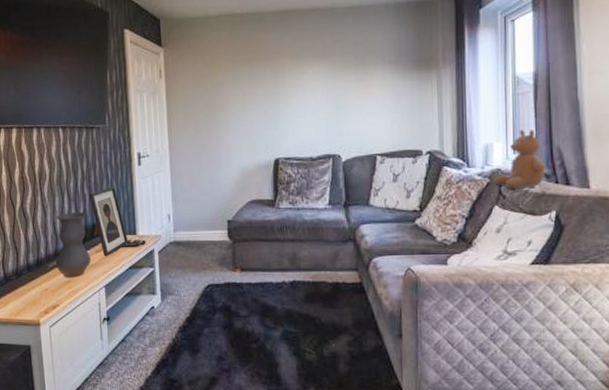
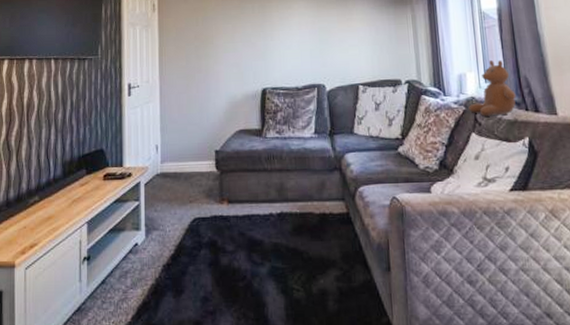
vase: present [55,211,91,279] -> none [37,143,75,215]
picture frame: present [88,186,128,257] -> none [76,117,114,191]

